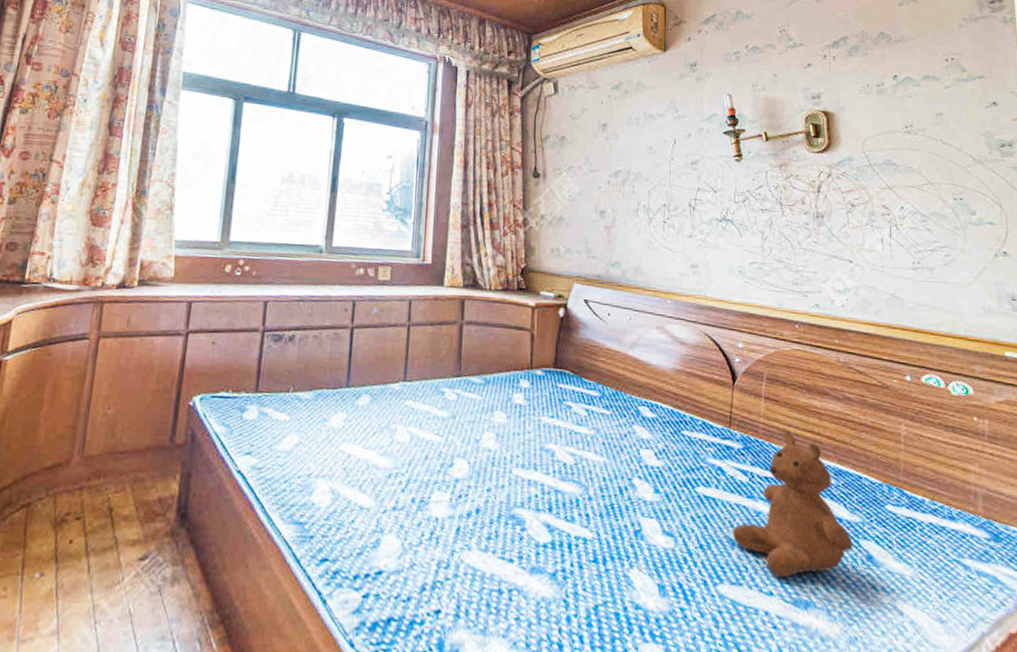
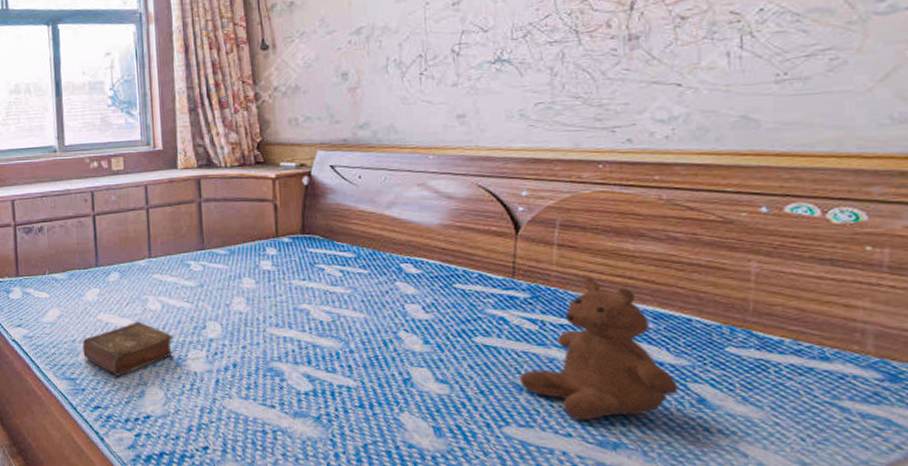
book: none [317,454,418,521] -> present [82,321,174,376]

